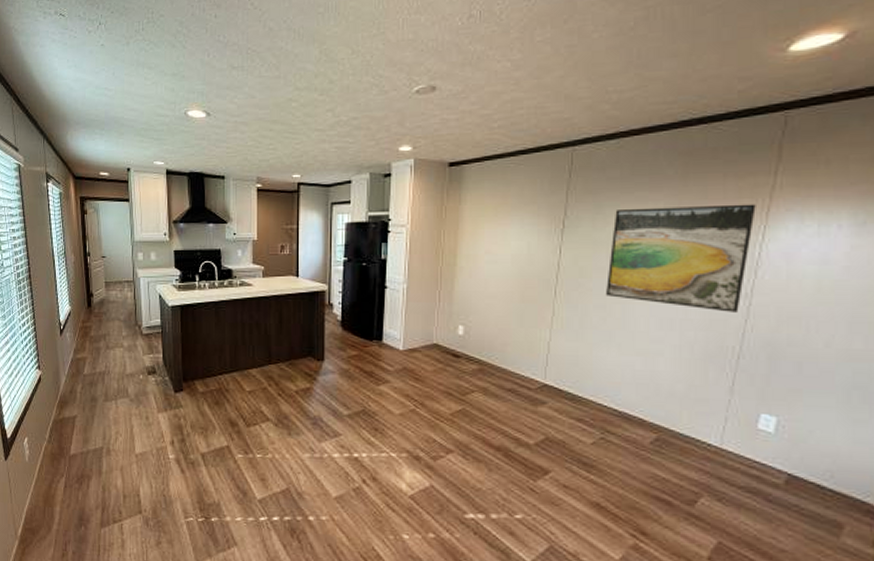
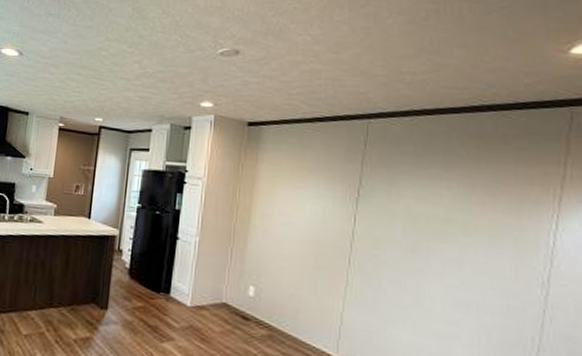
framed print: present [605,204,756,312] -> none [399,184,548,301]

